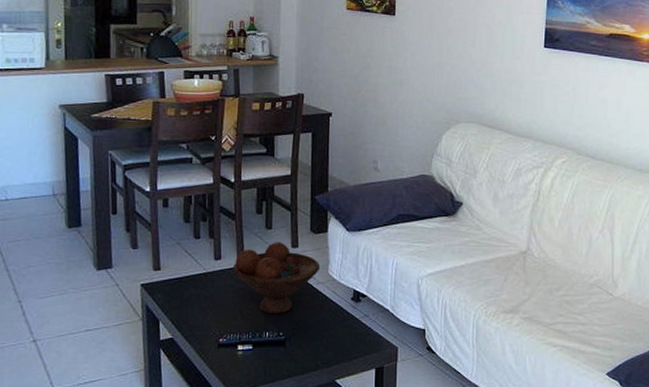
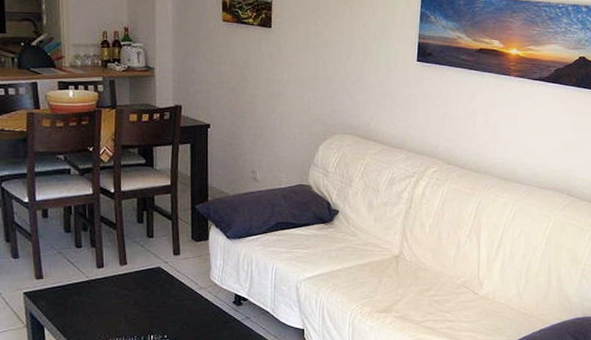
fruit bowl: present [232,242,320,314] -> none [115,250,201,319]

